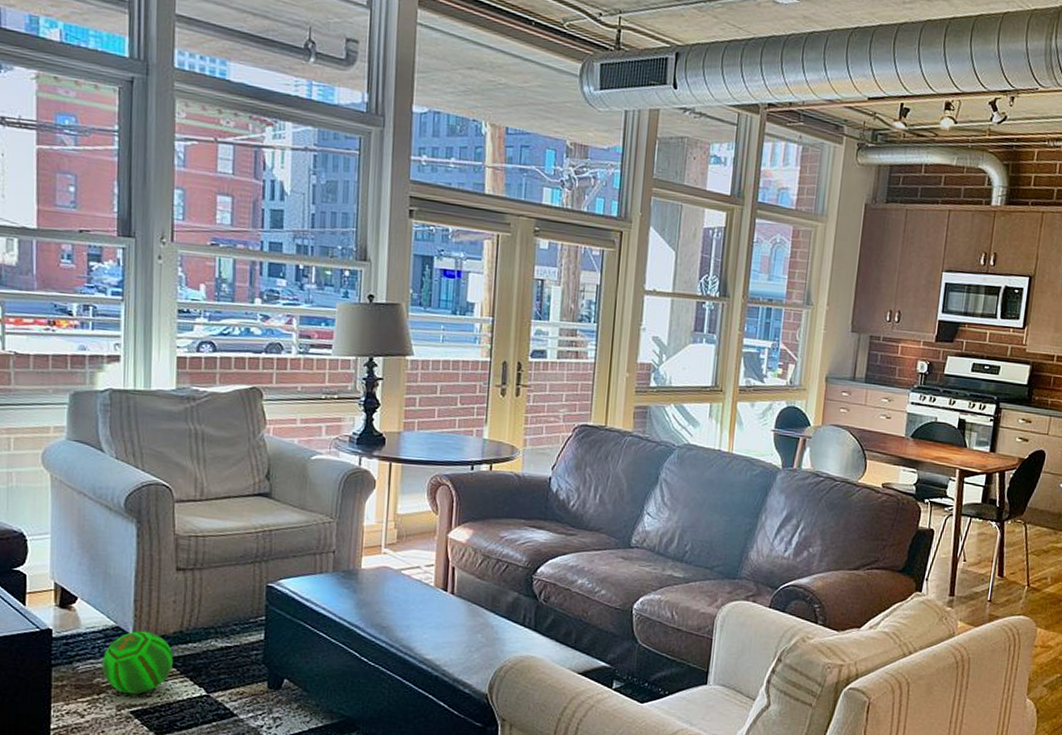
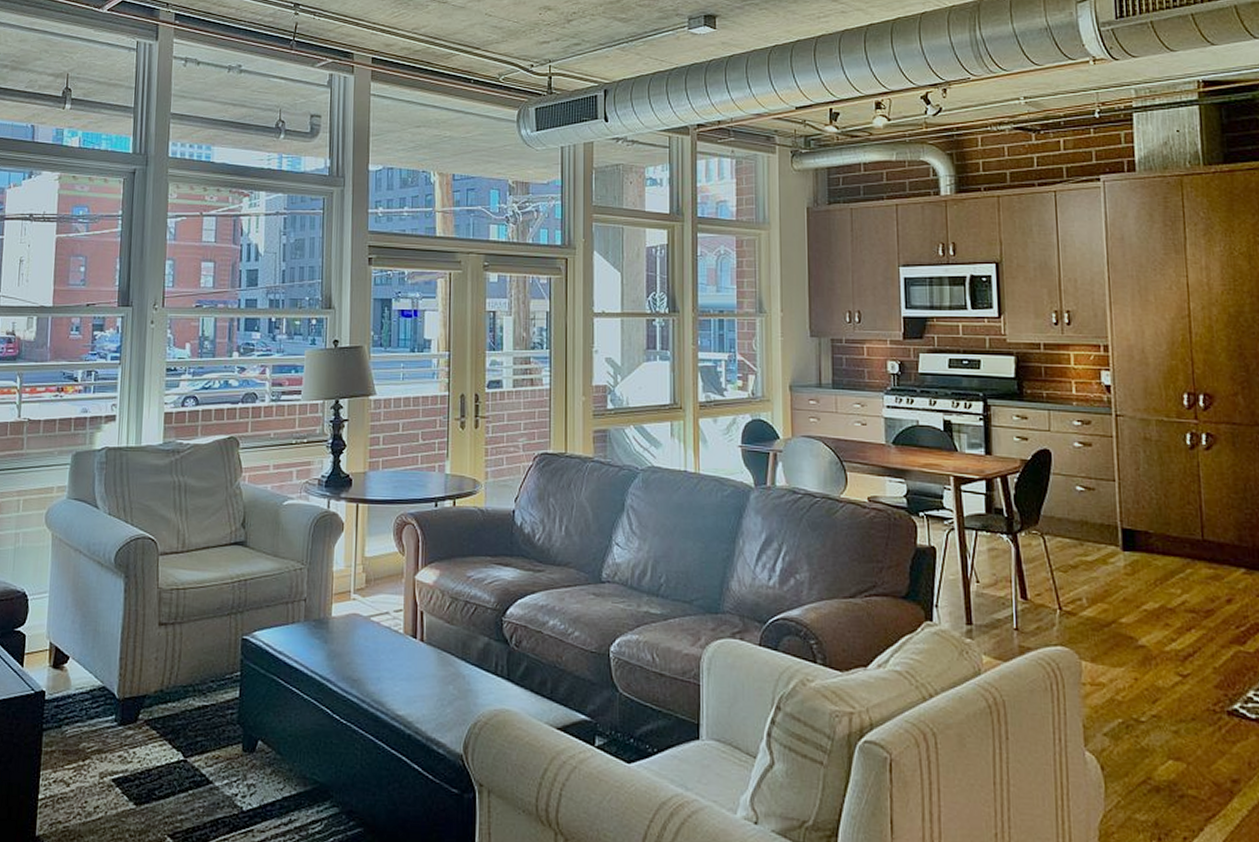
ball: present [102,631,173,695] -> none [88,690,153,760]

